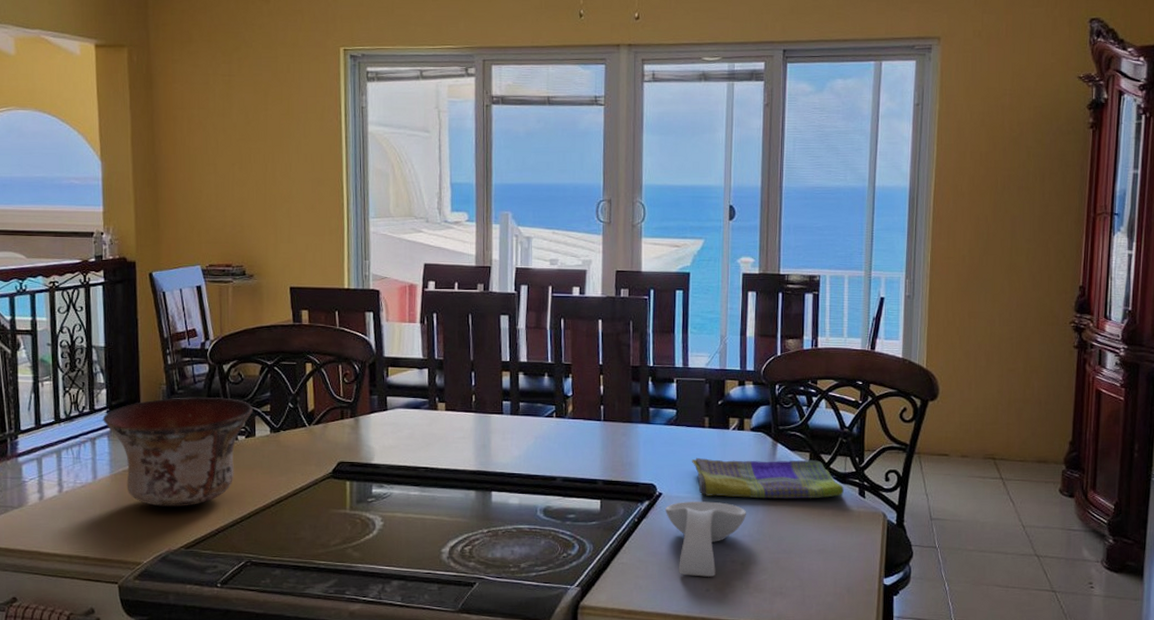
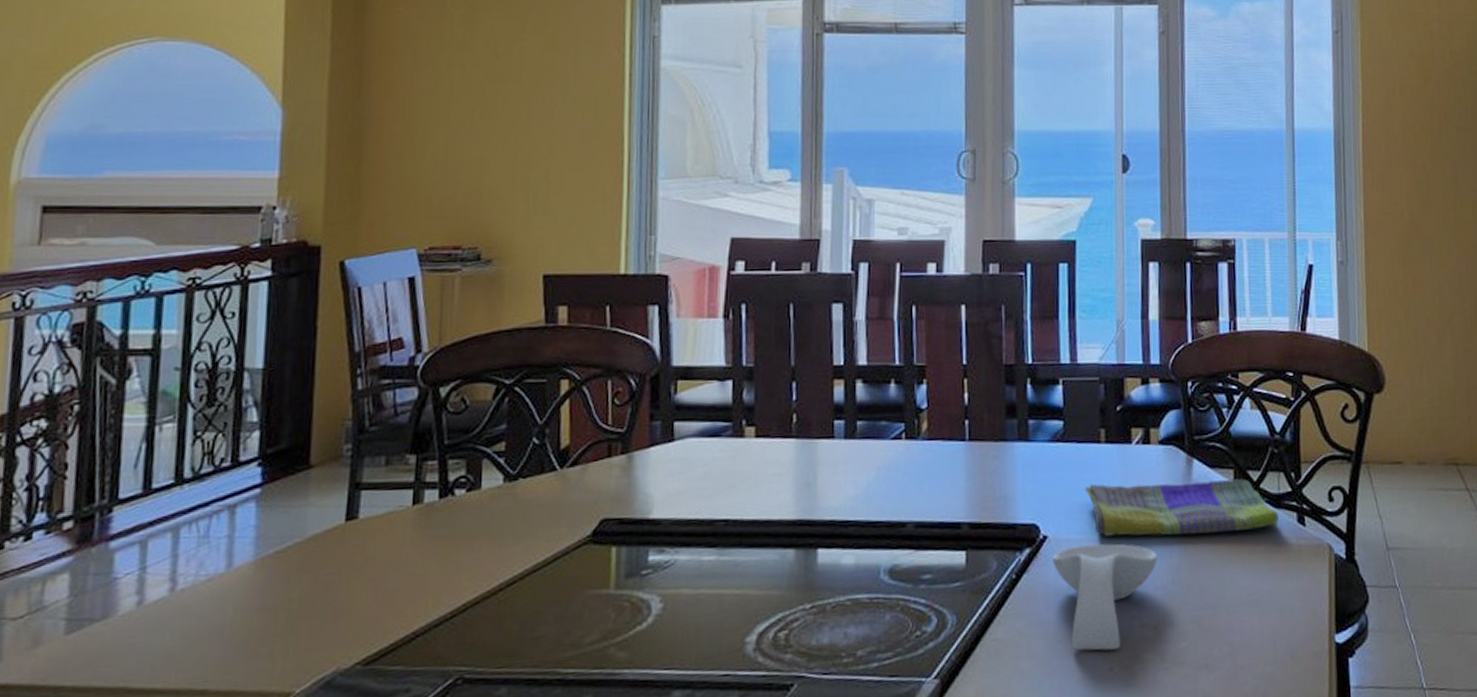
bowl: present [103,397,253,507] -> none [250,434,480,604]

